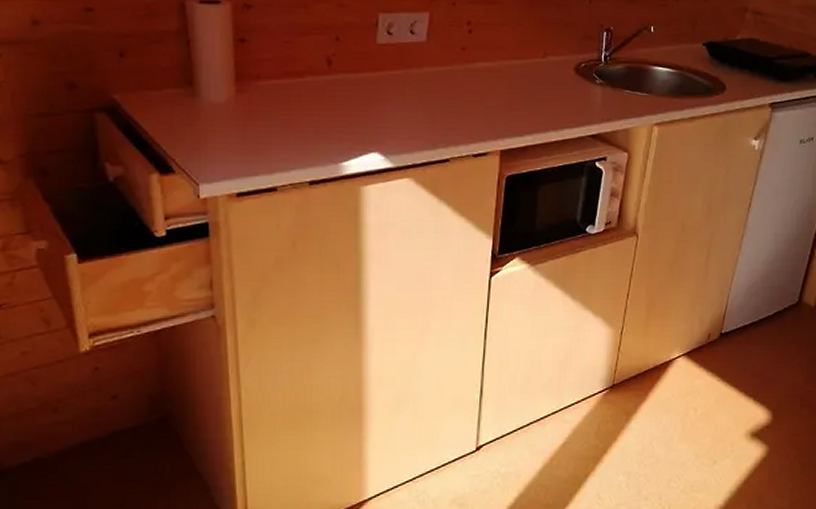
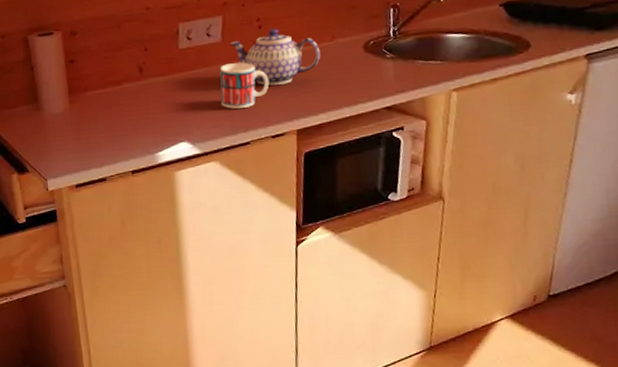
mug: none [421,68,474,120] -> present [220,62,269,109]
teapot: none [435,35,532,99] -> present [229,28,321,86]

